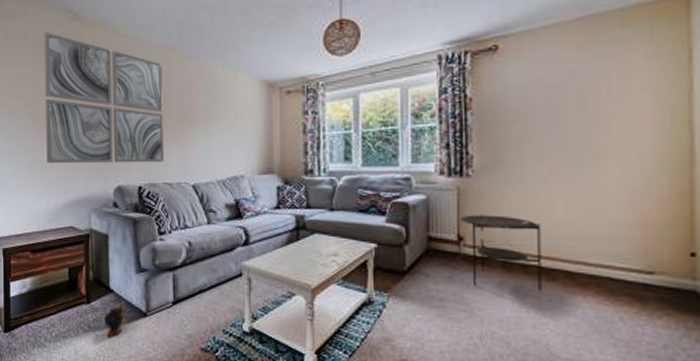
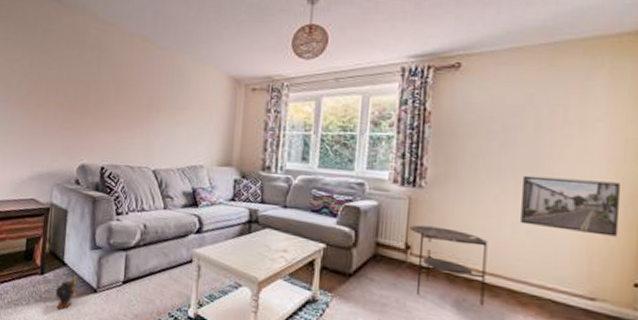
wall art: present [44,32,164,164] -> none [16,11,136,146]
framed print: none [571,153,671,208] -> present [521,175,622,237]

